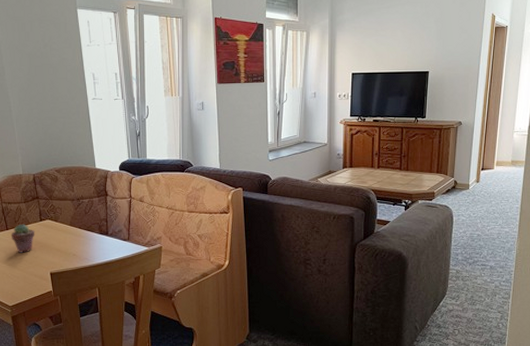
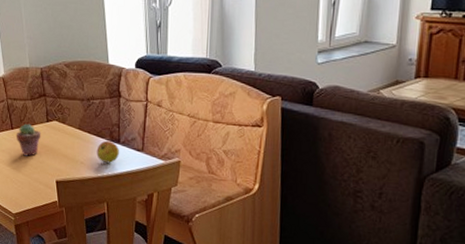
apple: none [87,233,109,253] -> present [96,140,120,163]

